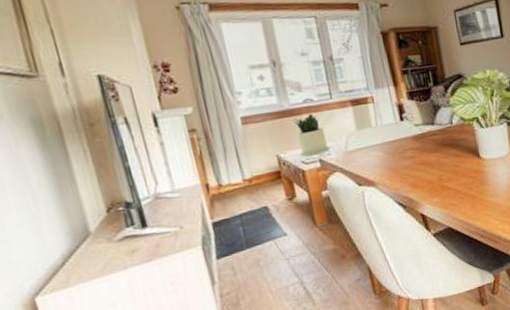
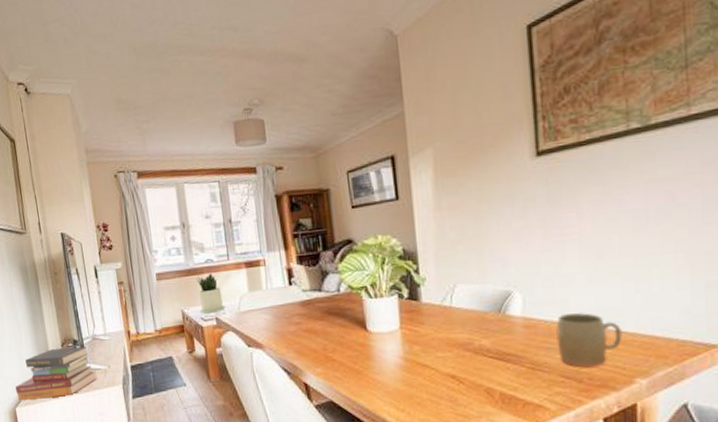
books: none [32,209,166,289] -> present [15,347,98,401]

